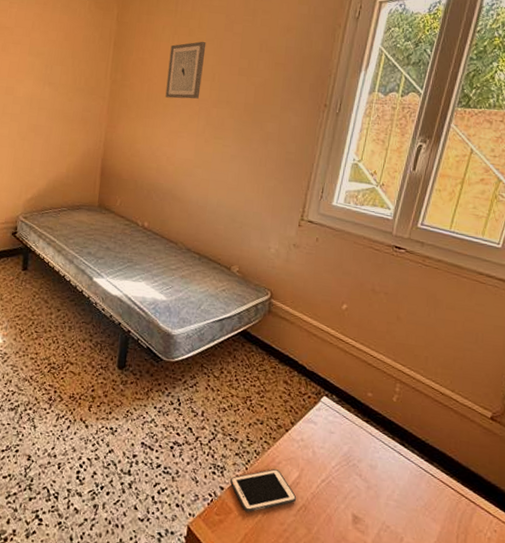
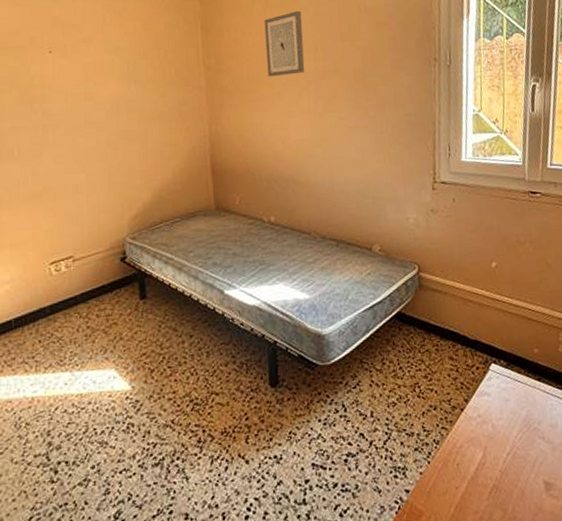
cell phone: present [230,469,297,513] -> none [414,455,486,510]

